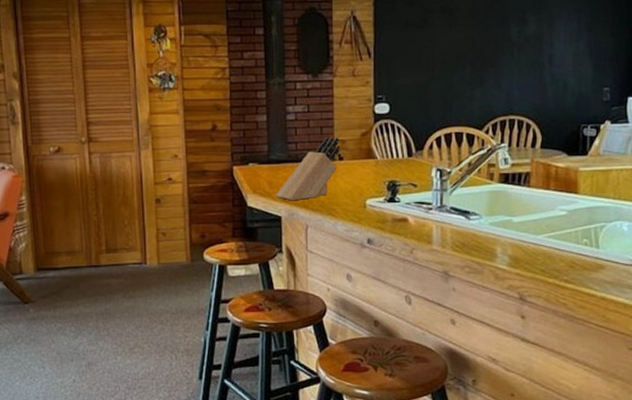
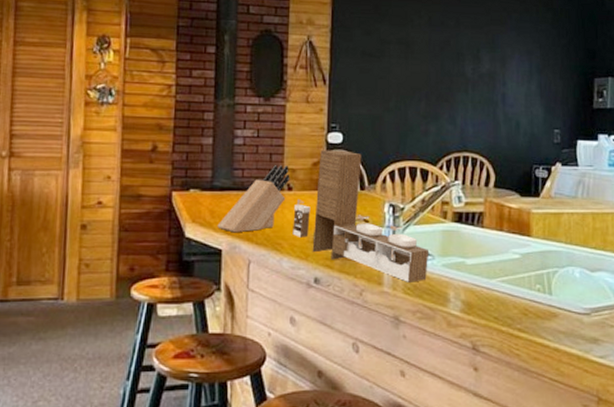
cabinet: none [345,120,476,240] -> present [292,149,428,282]

